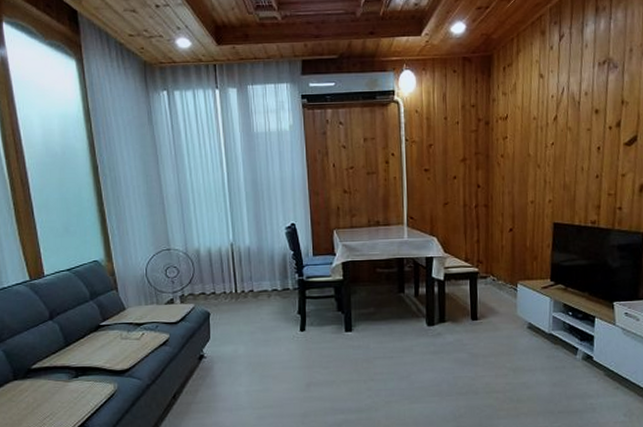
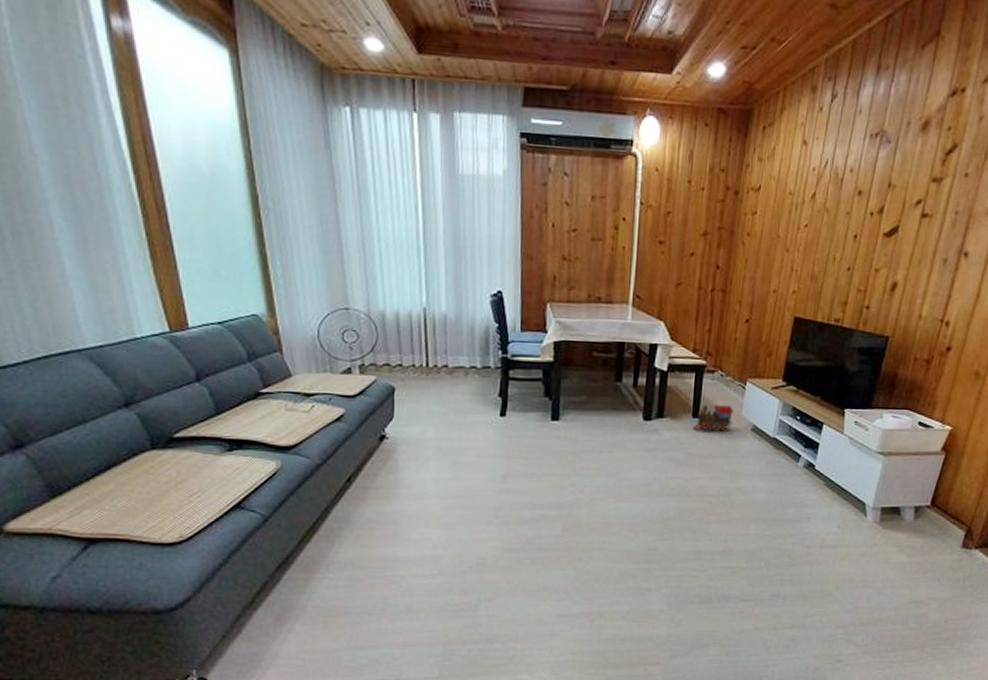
toy train: none [473,307,509,332] -> present [692,405,733,432]

